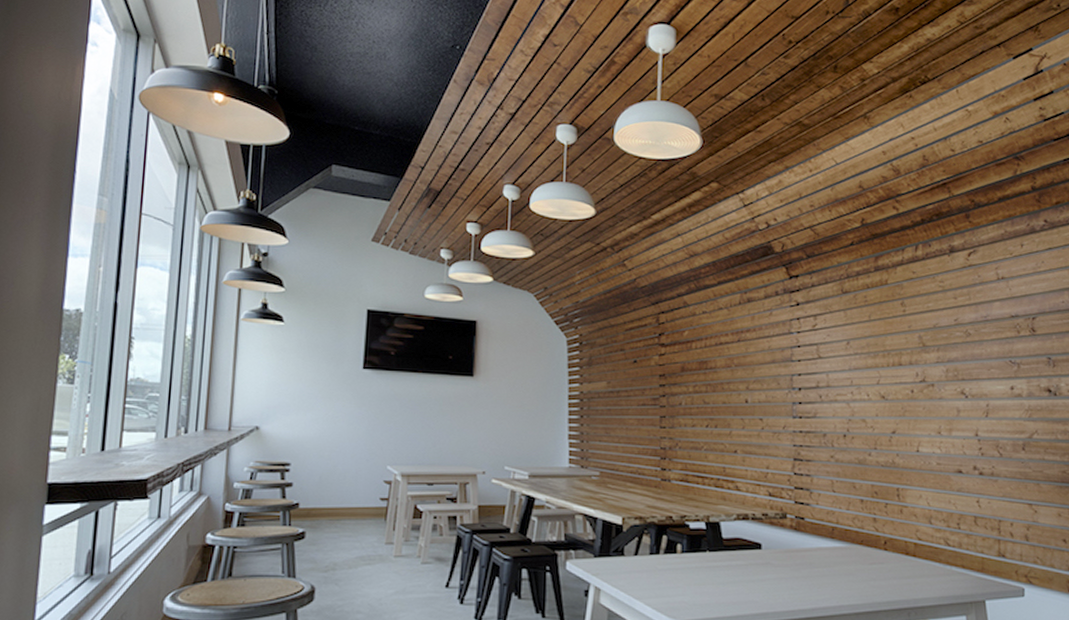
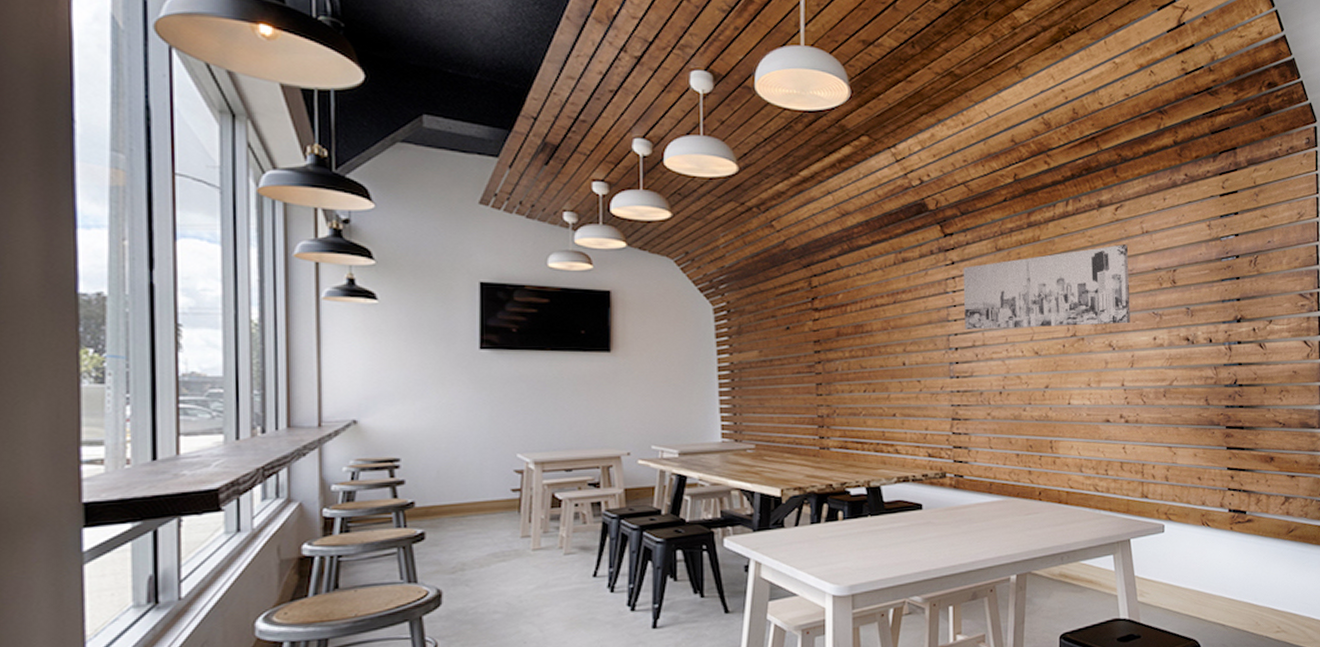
wall art: none [808,290,985,372] -> present [963,244,1130,330]

